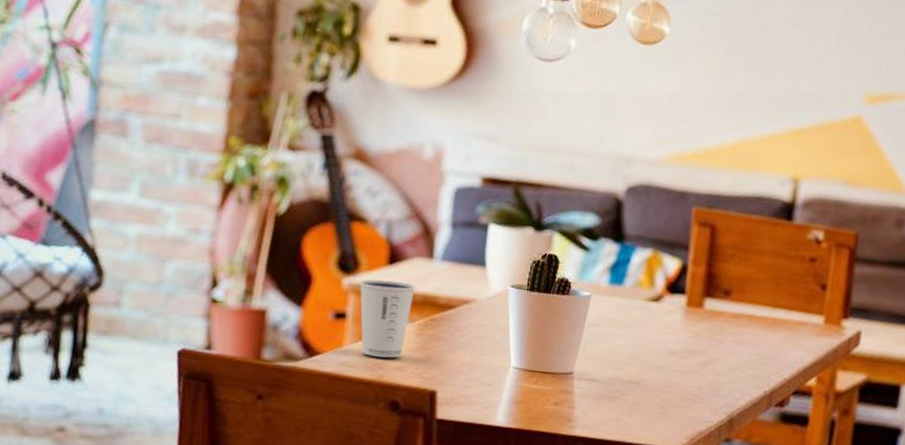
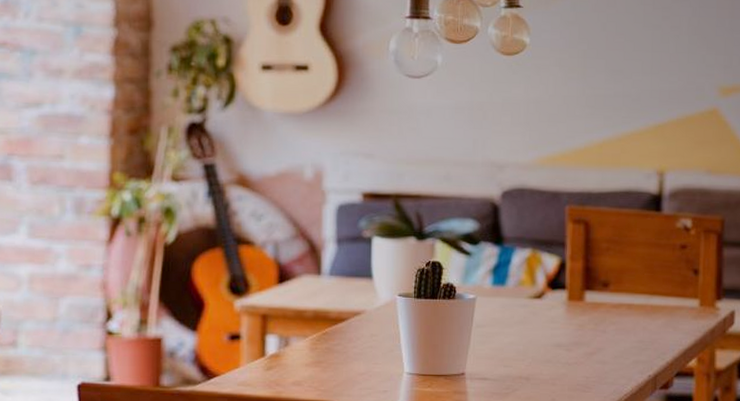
dixie cup: present [358,279,416,358] -> none [250,299,307,374]

